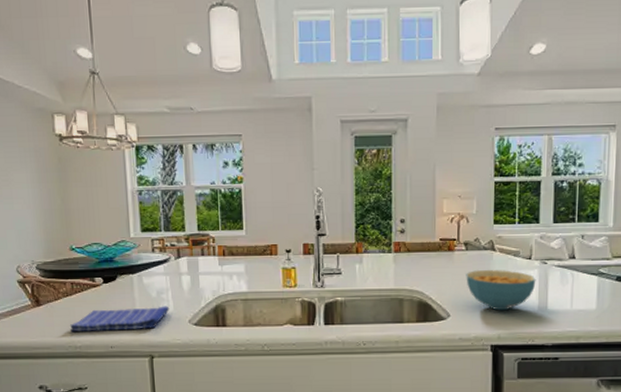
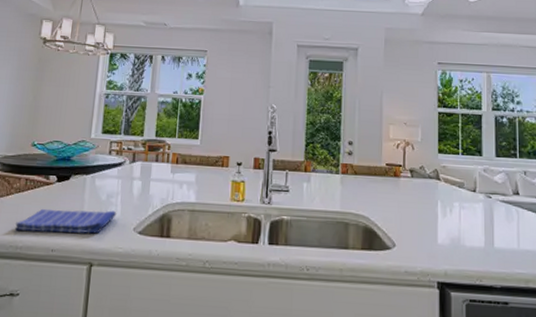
cereal bowl: present [466,270,536,311] -> none [411,199,482,245]

